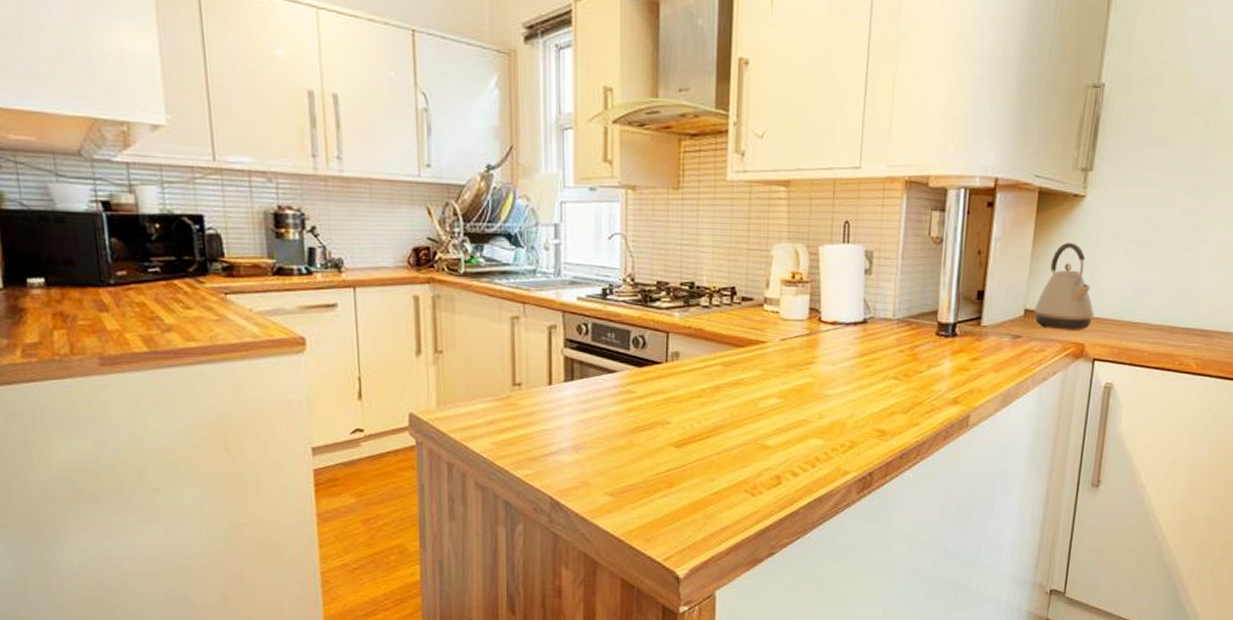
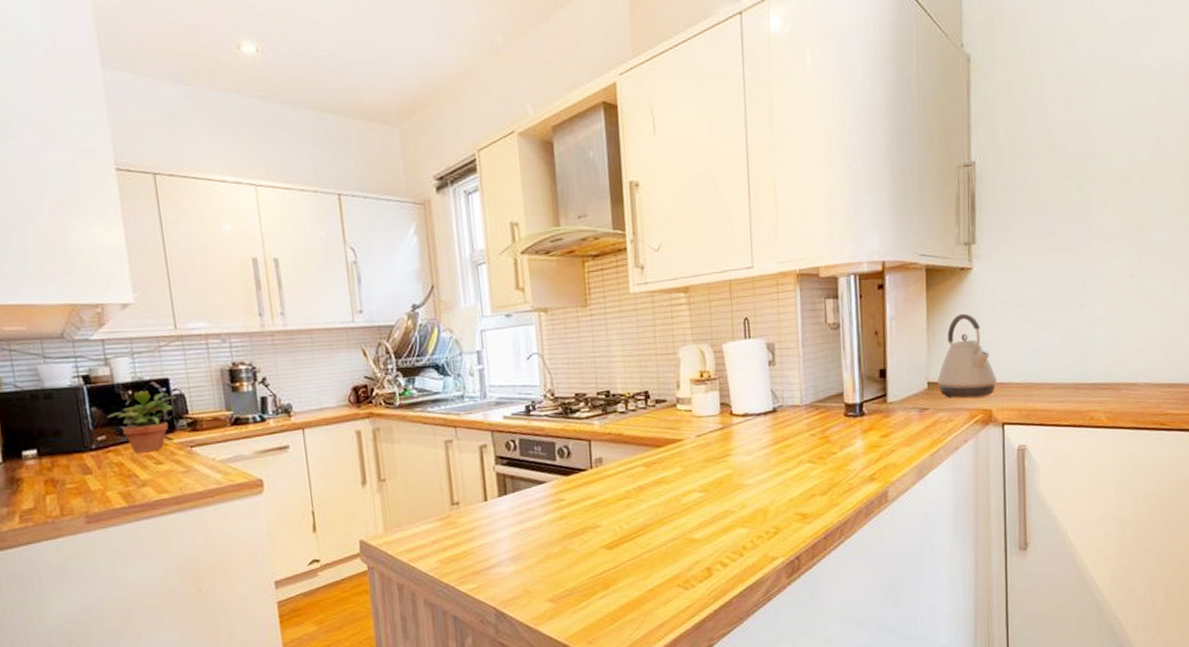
potted plant: none [128,225,211,295] -> present [106,390,177,453]

